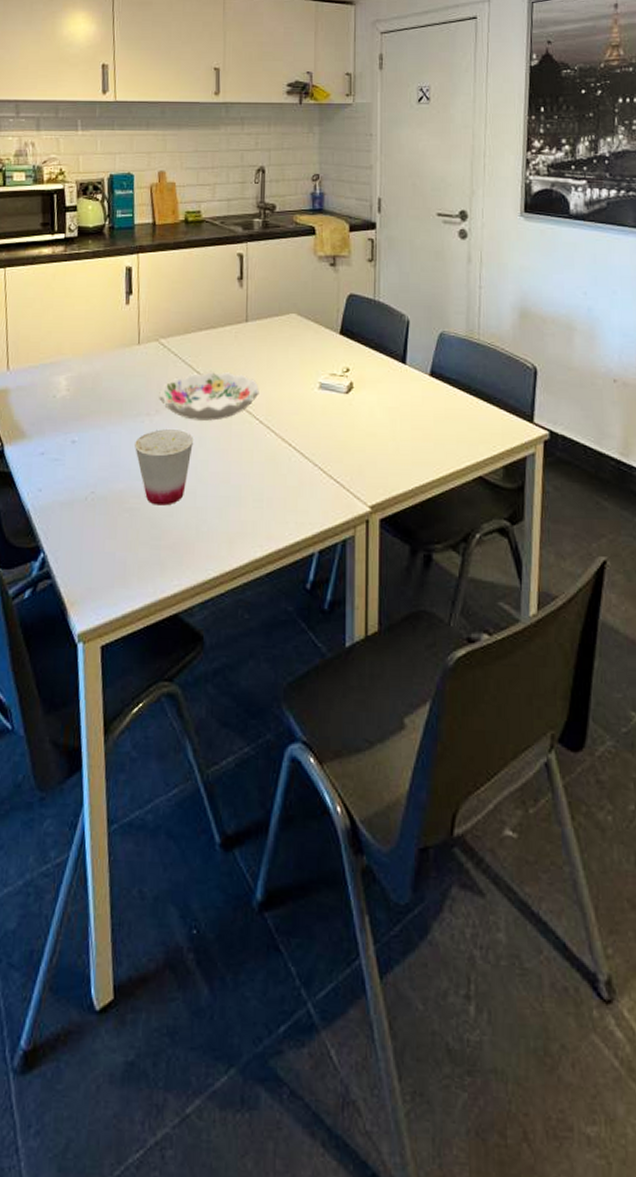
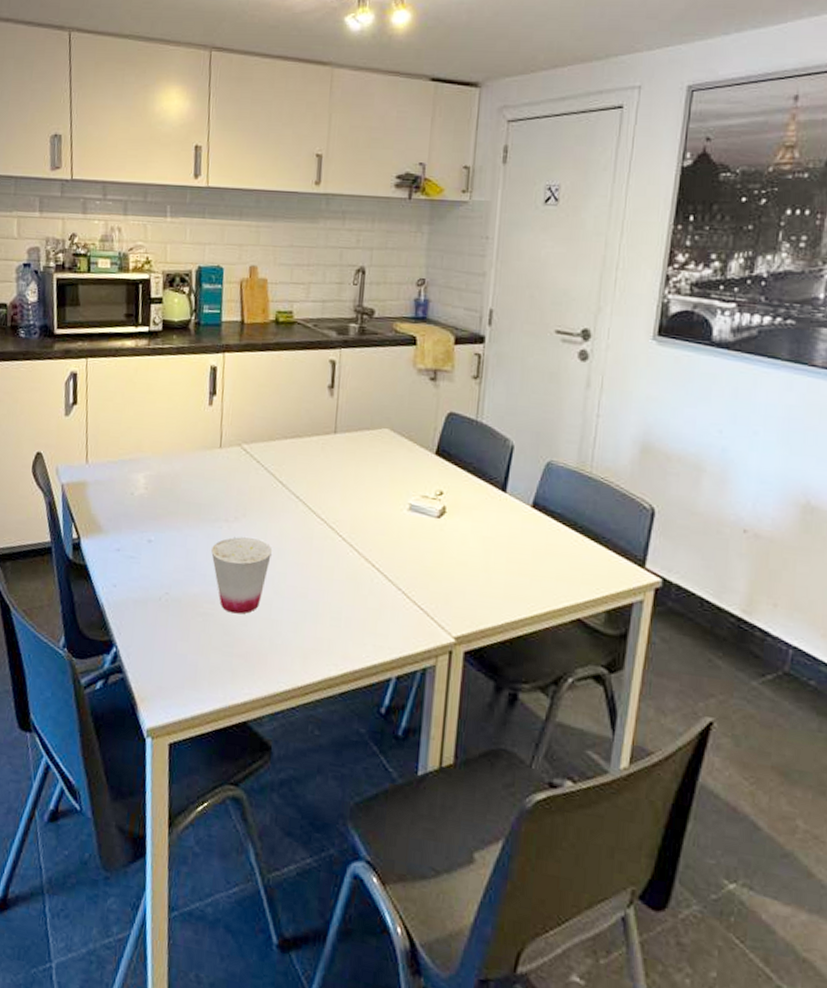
decorative bowl: present [159,371,259,421] -> none [238,481,344,533]

